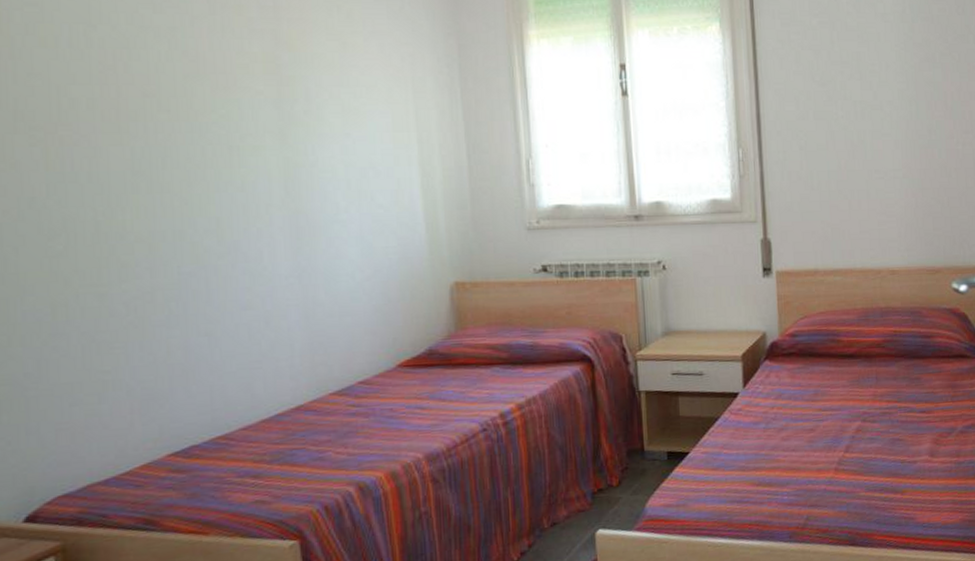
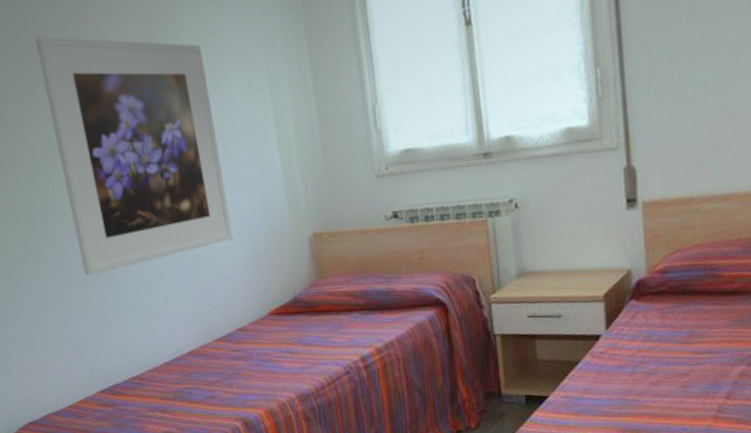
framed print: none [128,41,362,316] -> present [35,36,234,276]

